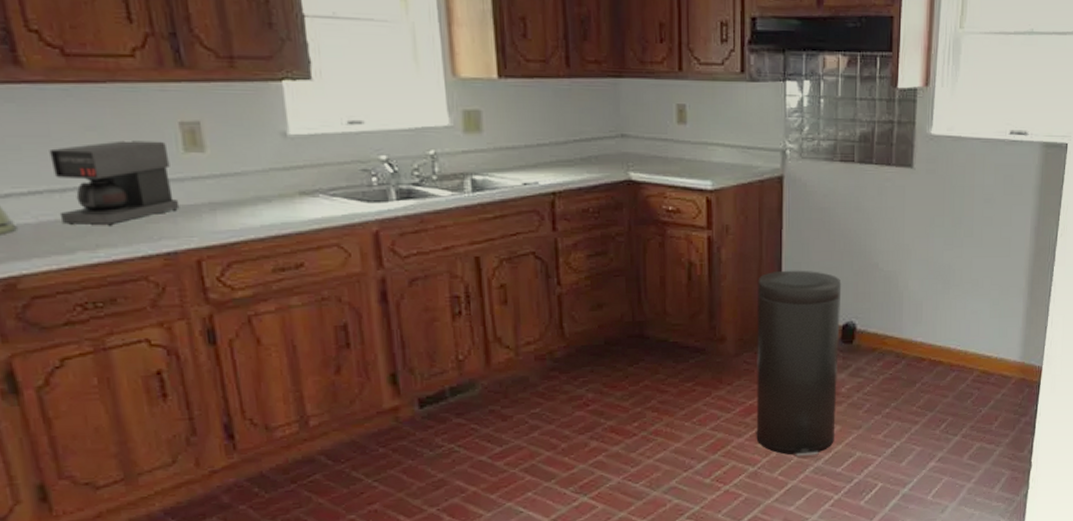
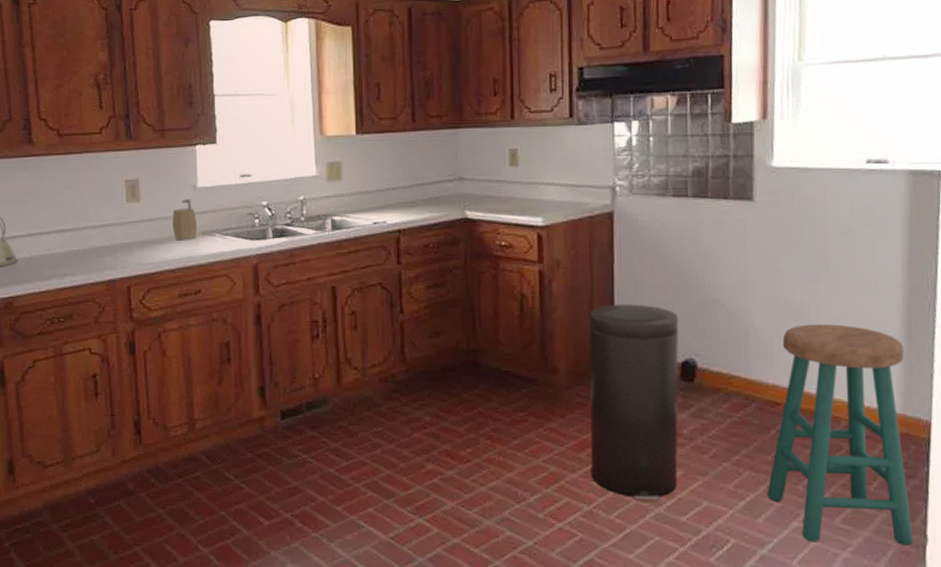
coffee maker: present [49,140,180,228] -> none [43,195,120,261]
soap dispenser: none [254,150,293,202] -> present [172,199,198,241]
stool: none [910,285,1027,478] -> present [767,324,914,546]

